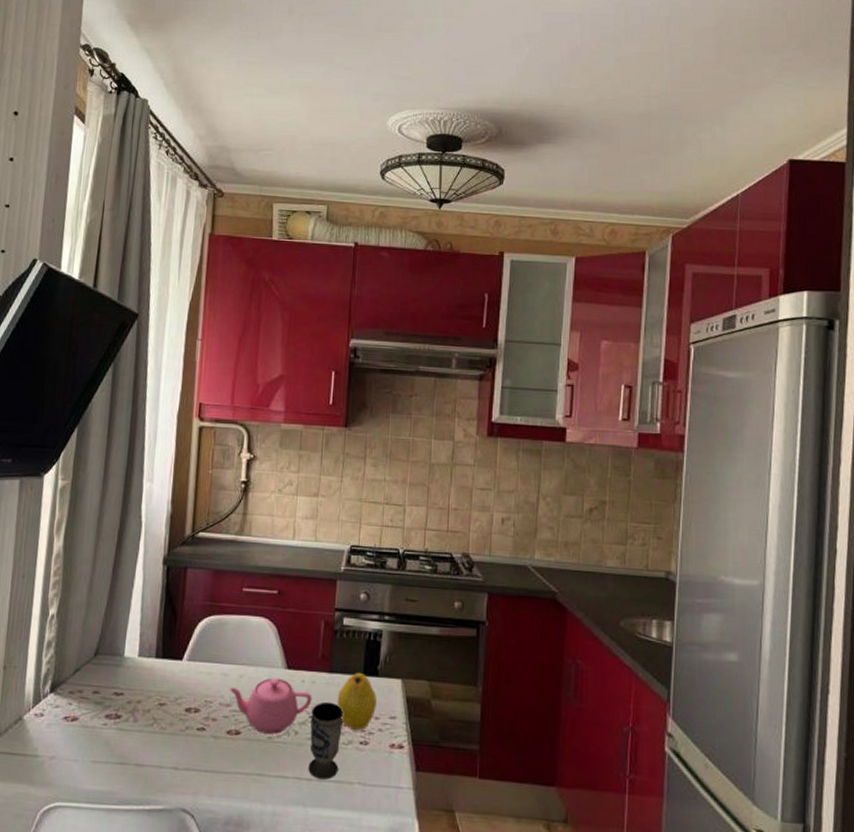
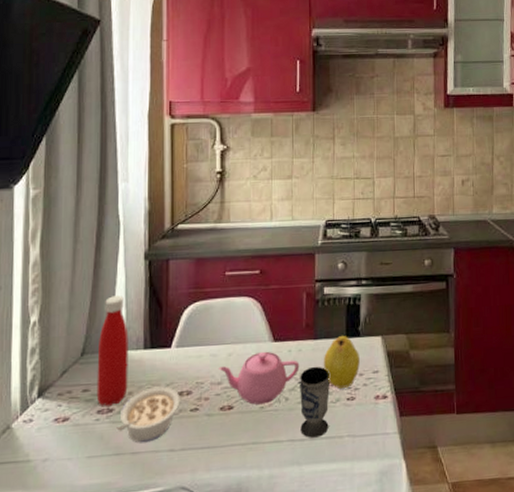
bottle: none [106,598,142,713] -> present [96,295,129,407]
legume: none [123,698,188,756] -> present [116,386,180,443]

